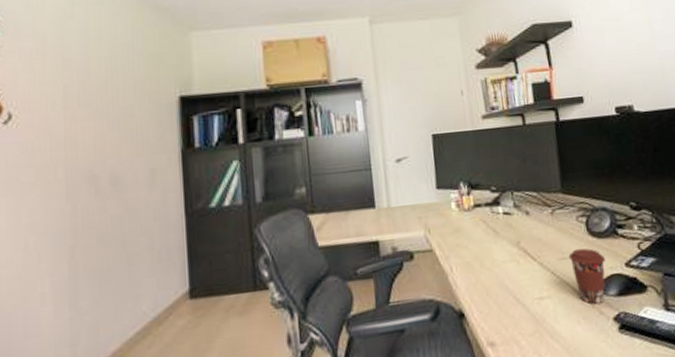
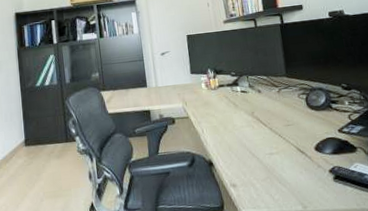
coffee cup: present [568,248,606,304] -> none [292,117,323,160]

